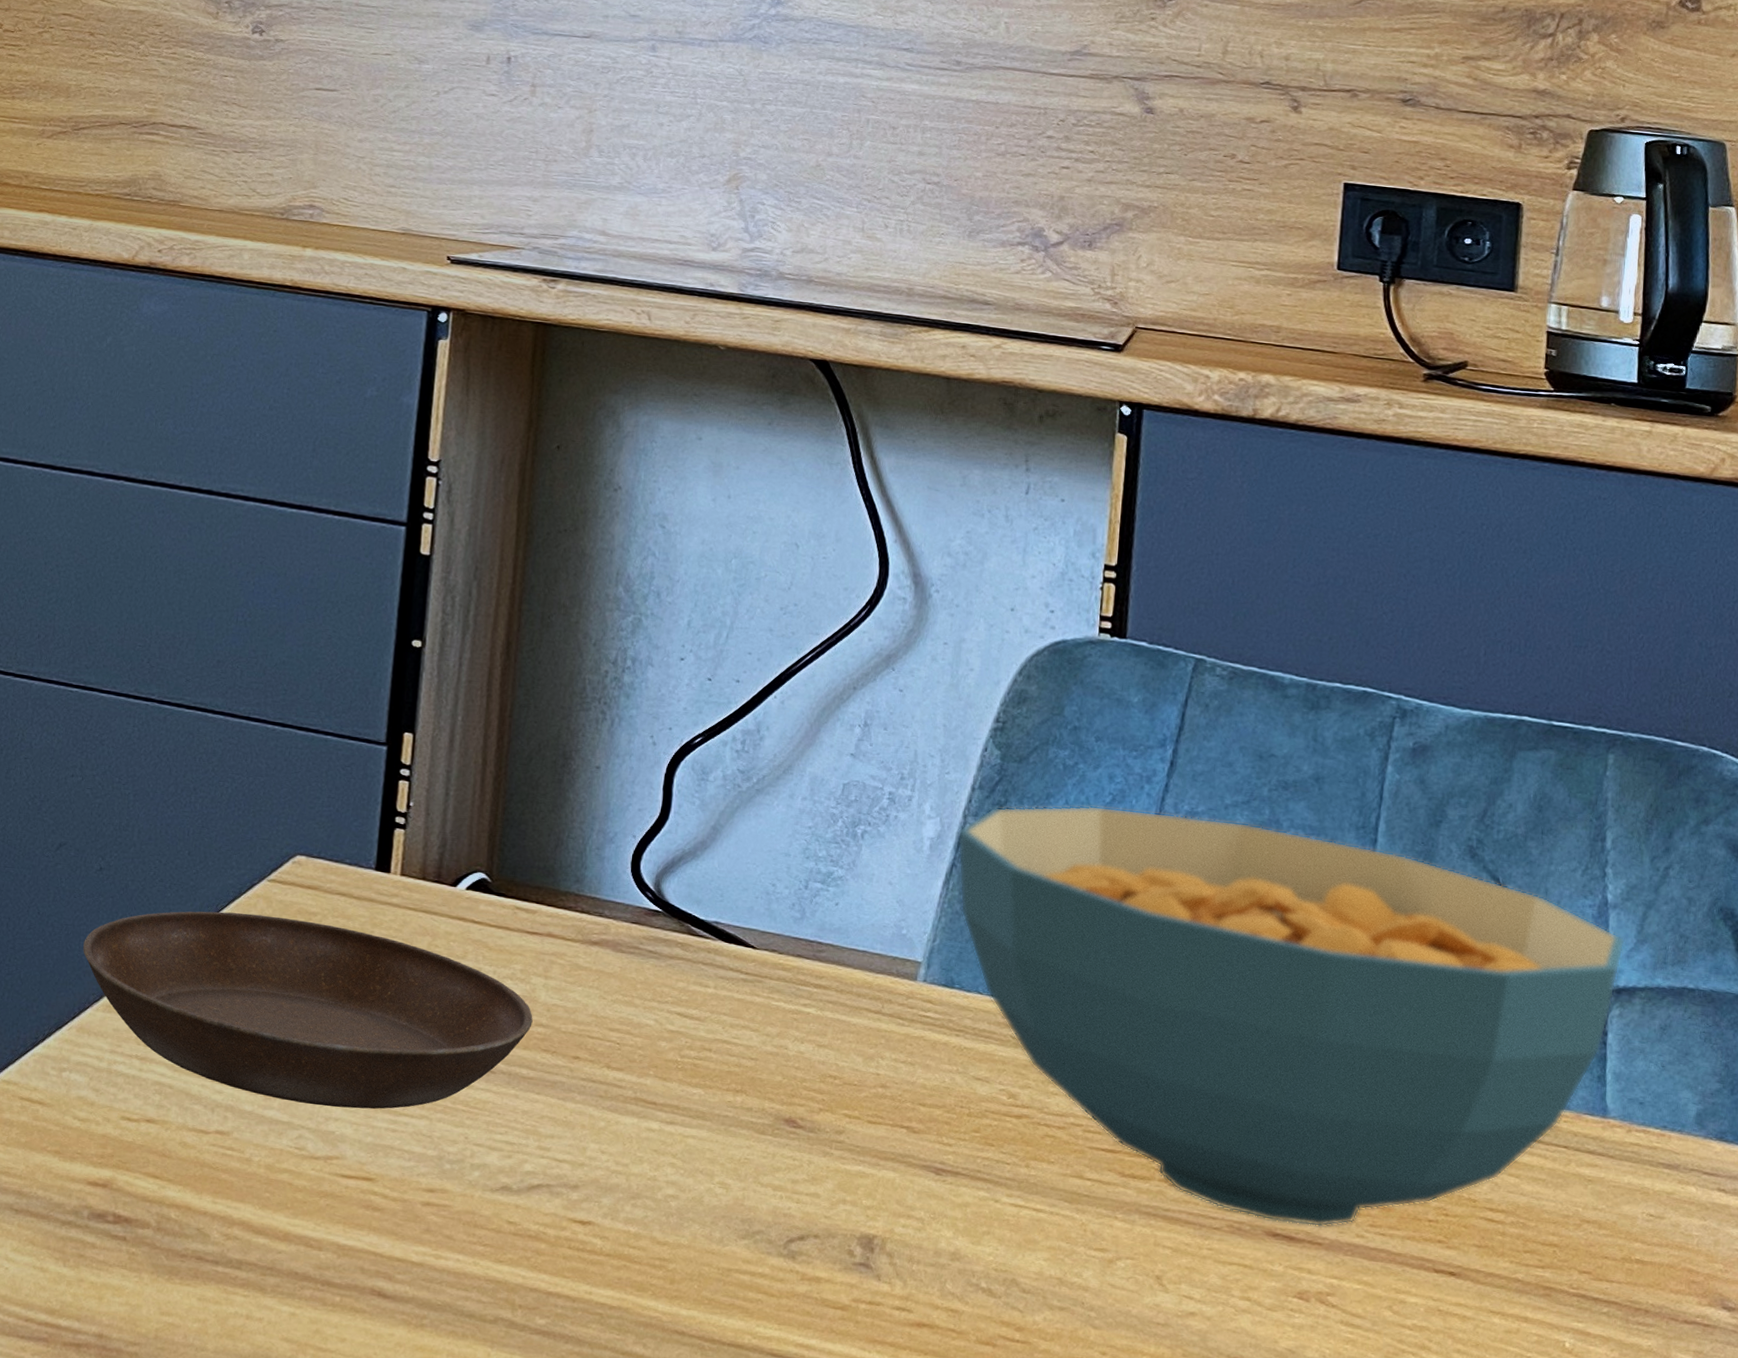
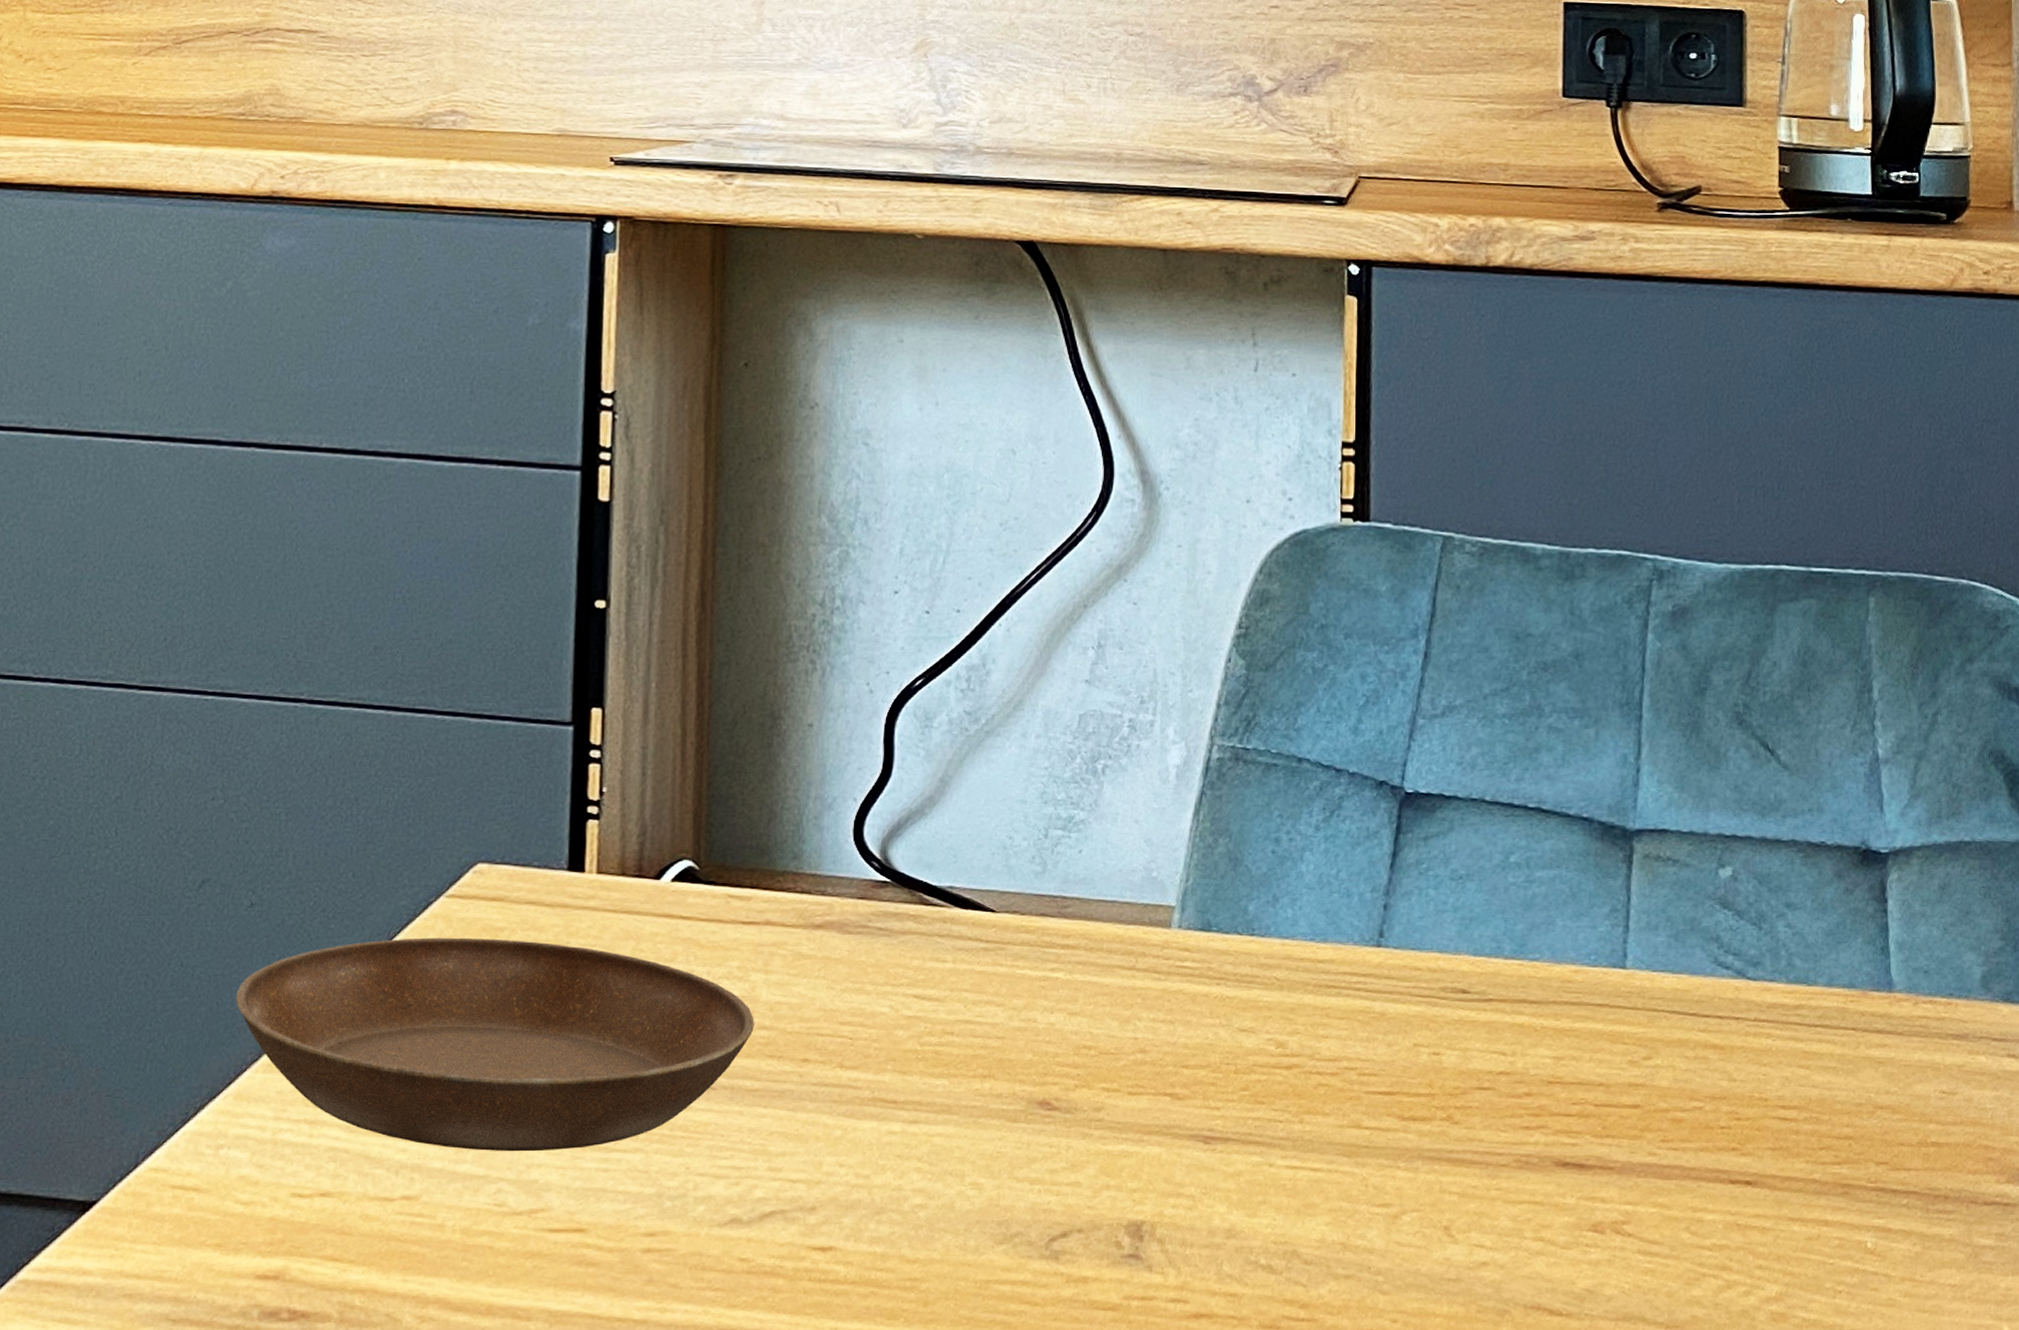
cereal bowl: present [957,805,1625,1228] -> none [1204,710,1898,1150]

